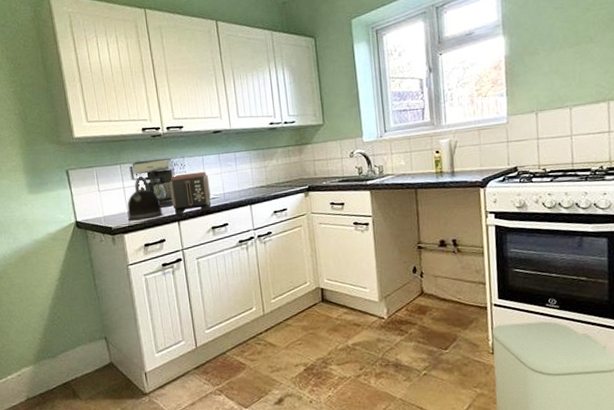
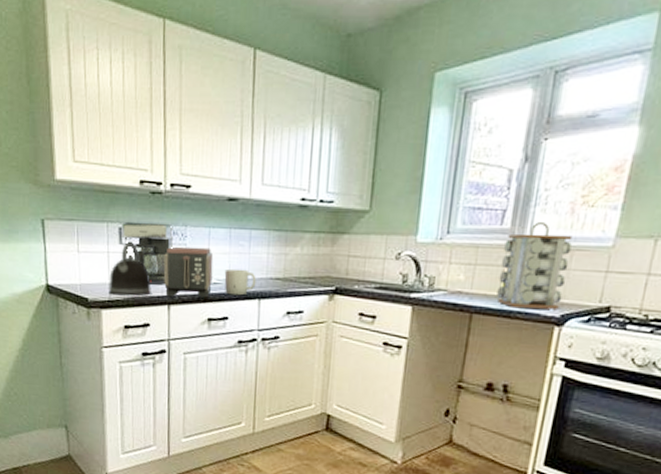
mug: none [219,183,246,206] -> present [224,268,256,296]
spice rack: none [429,112,480,180] -> present [496,221,573,310]

